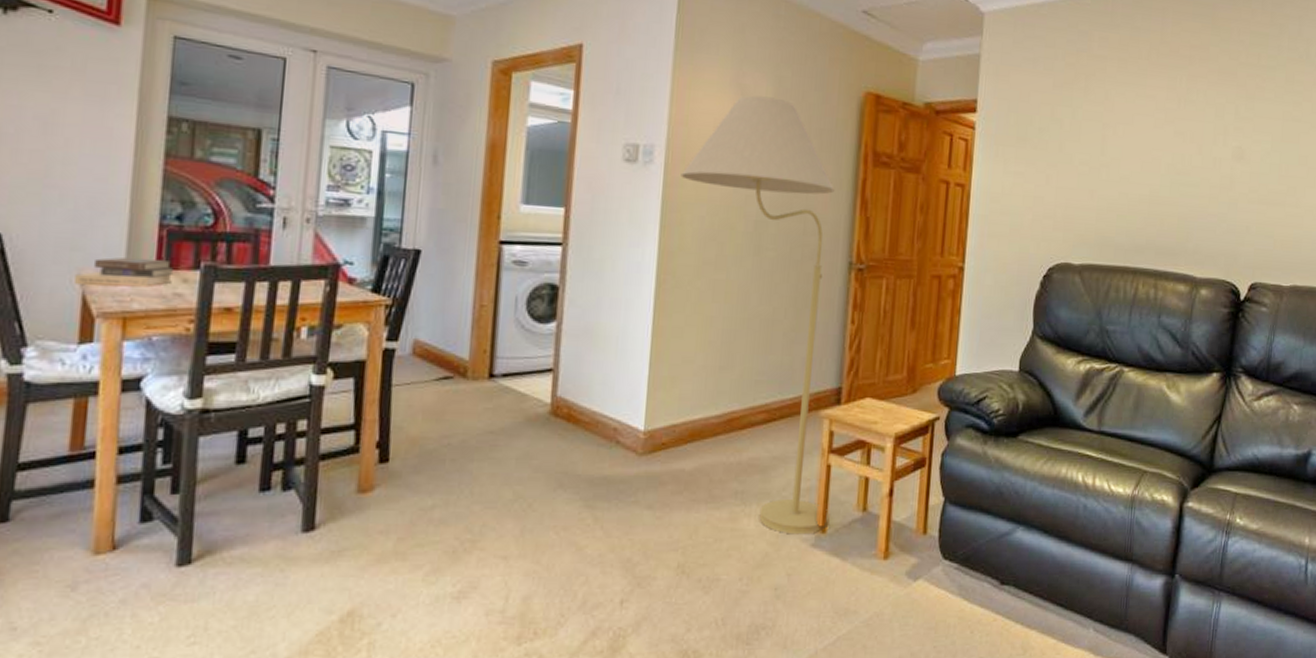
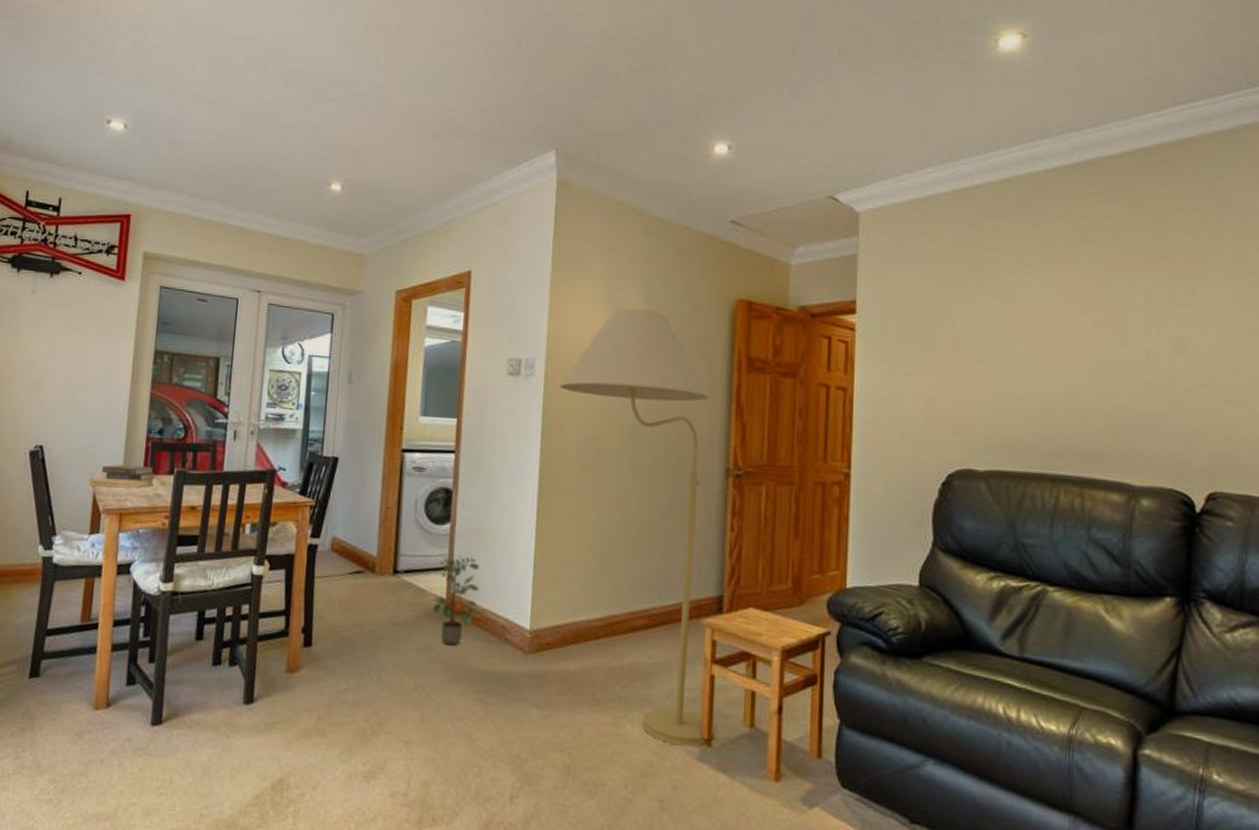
potted plant: none [534,355,593,451] -> present [432,555,483,645]

